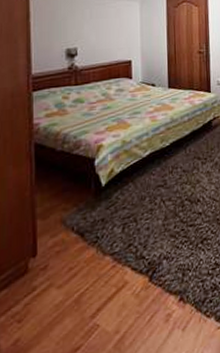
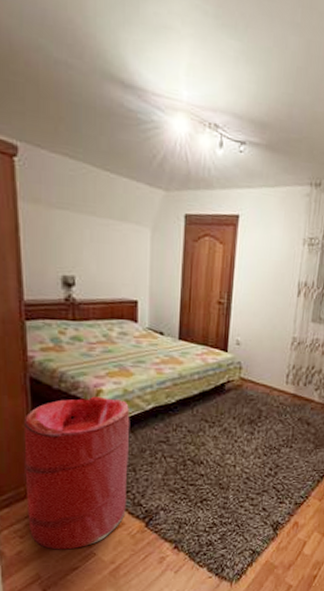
laundry hamper: none [26,150,130,330] -> present [23,396,130,550]

